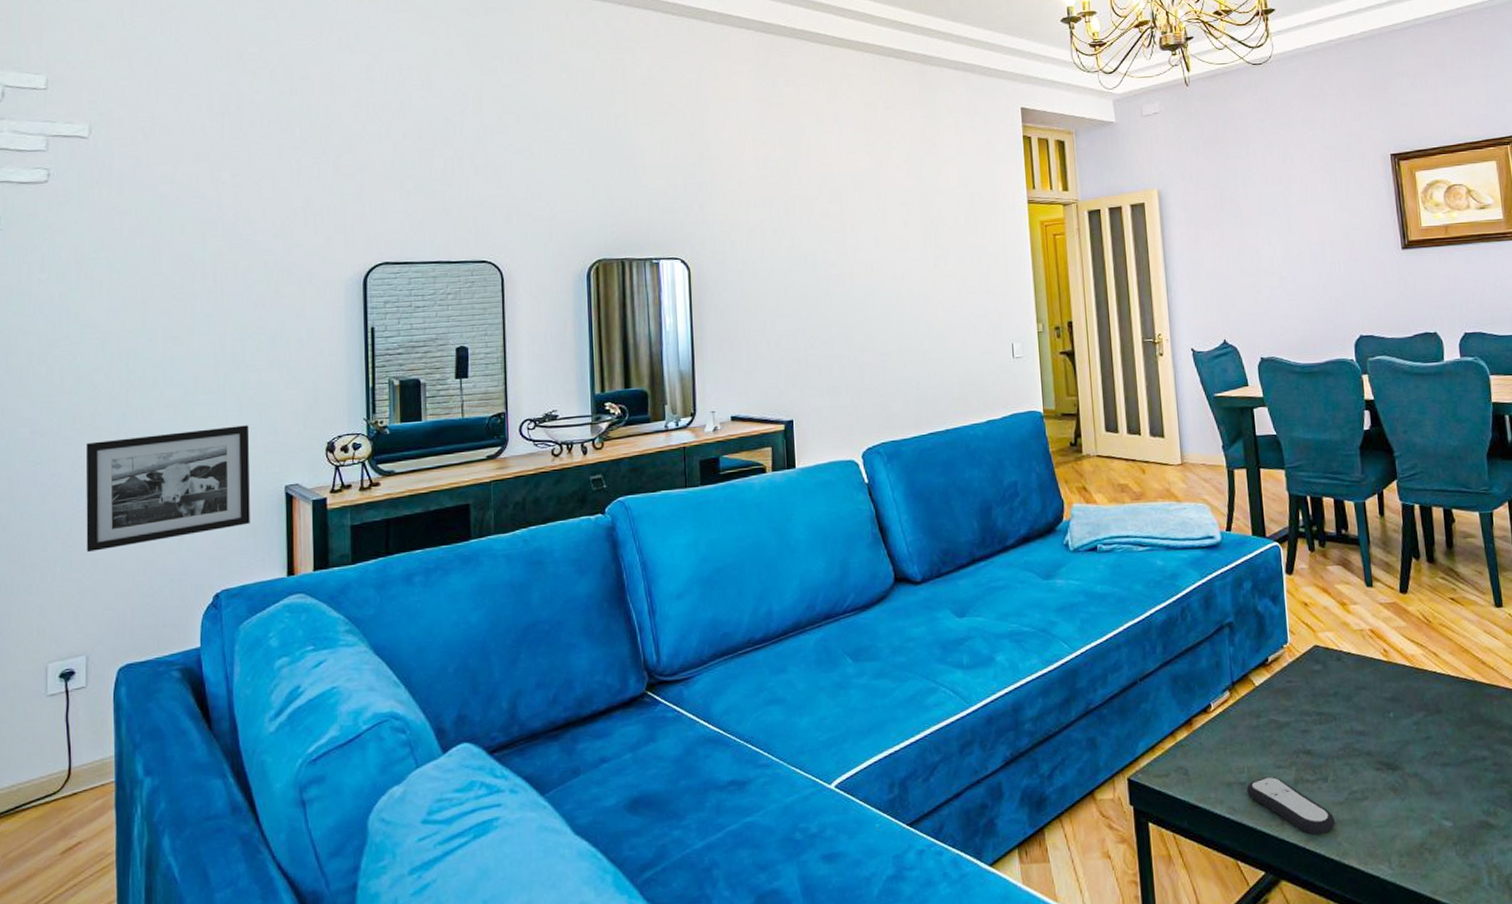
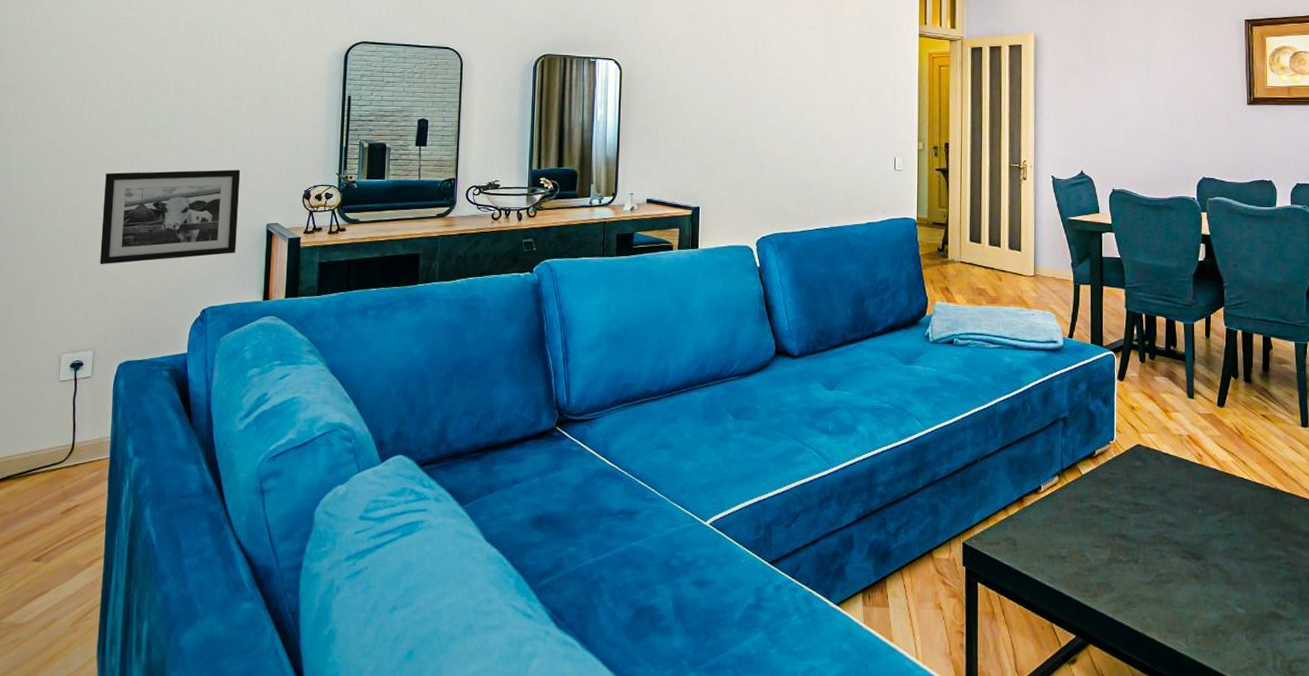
remote control: present [1246,776,1336,834] -> none [1066,553,1142,608]

